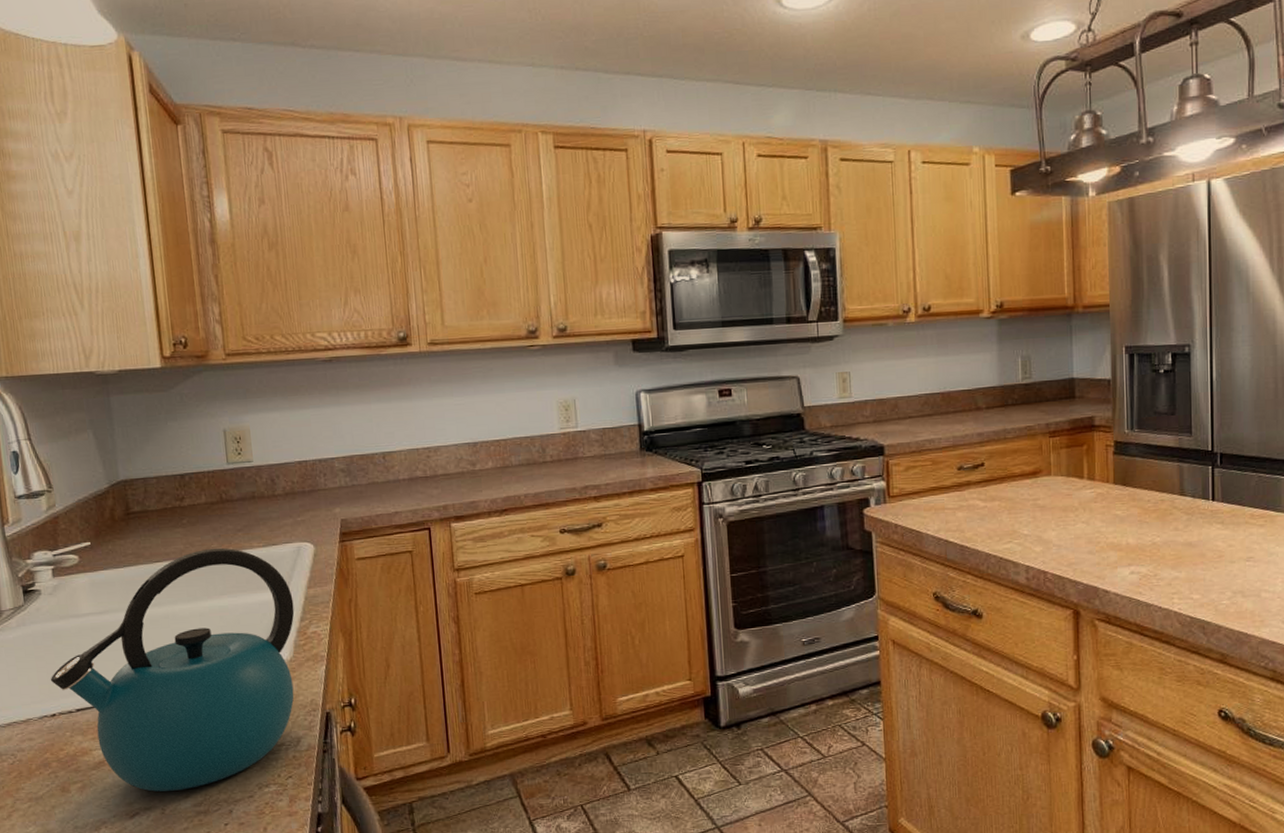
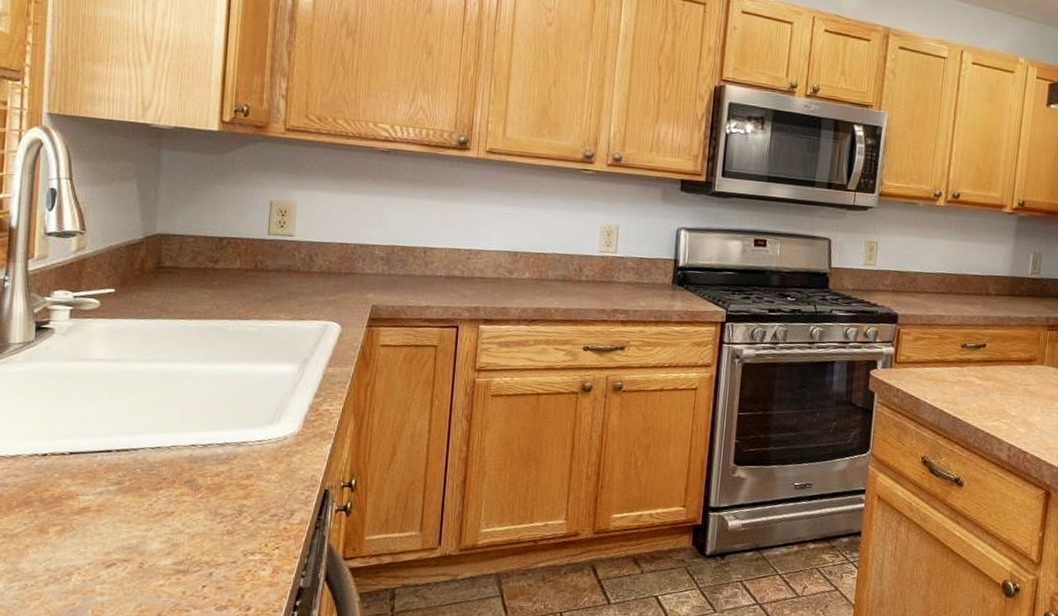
kettle: present [50,547,295,792] -> none [48,313,311,547]

